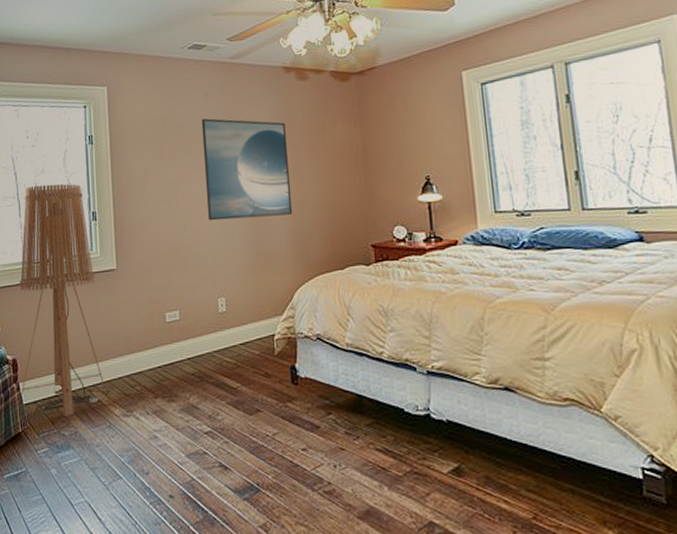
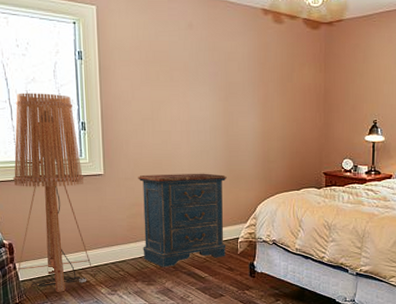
dresser: none [154,257,261,378] -> present [138,173,227,268]
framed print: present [201,118,293,221] -> none [185,47,261,141]

